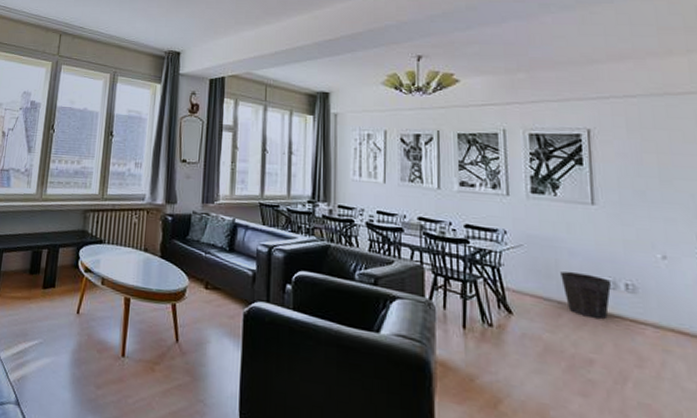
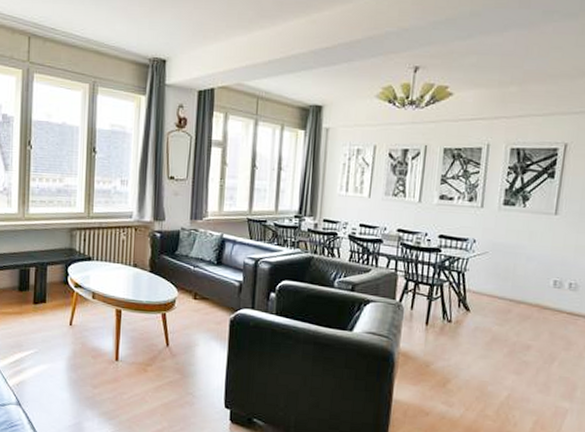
waste bin: present [560,271,611,320] -> none [516,274,557,314]

